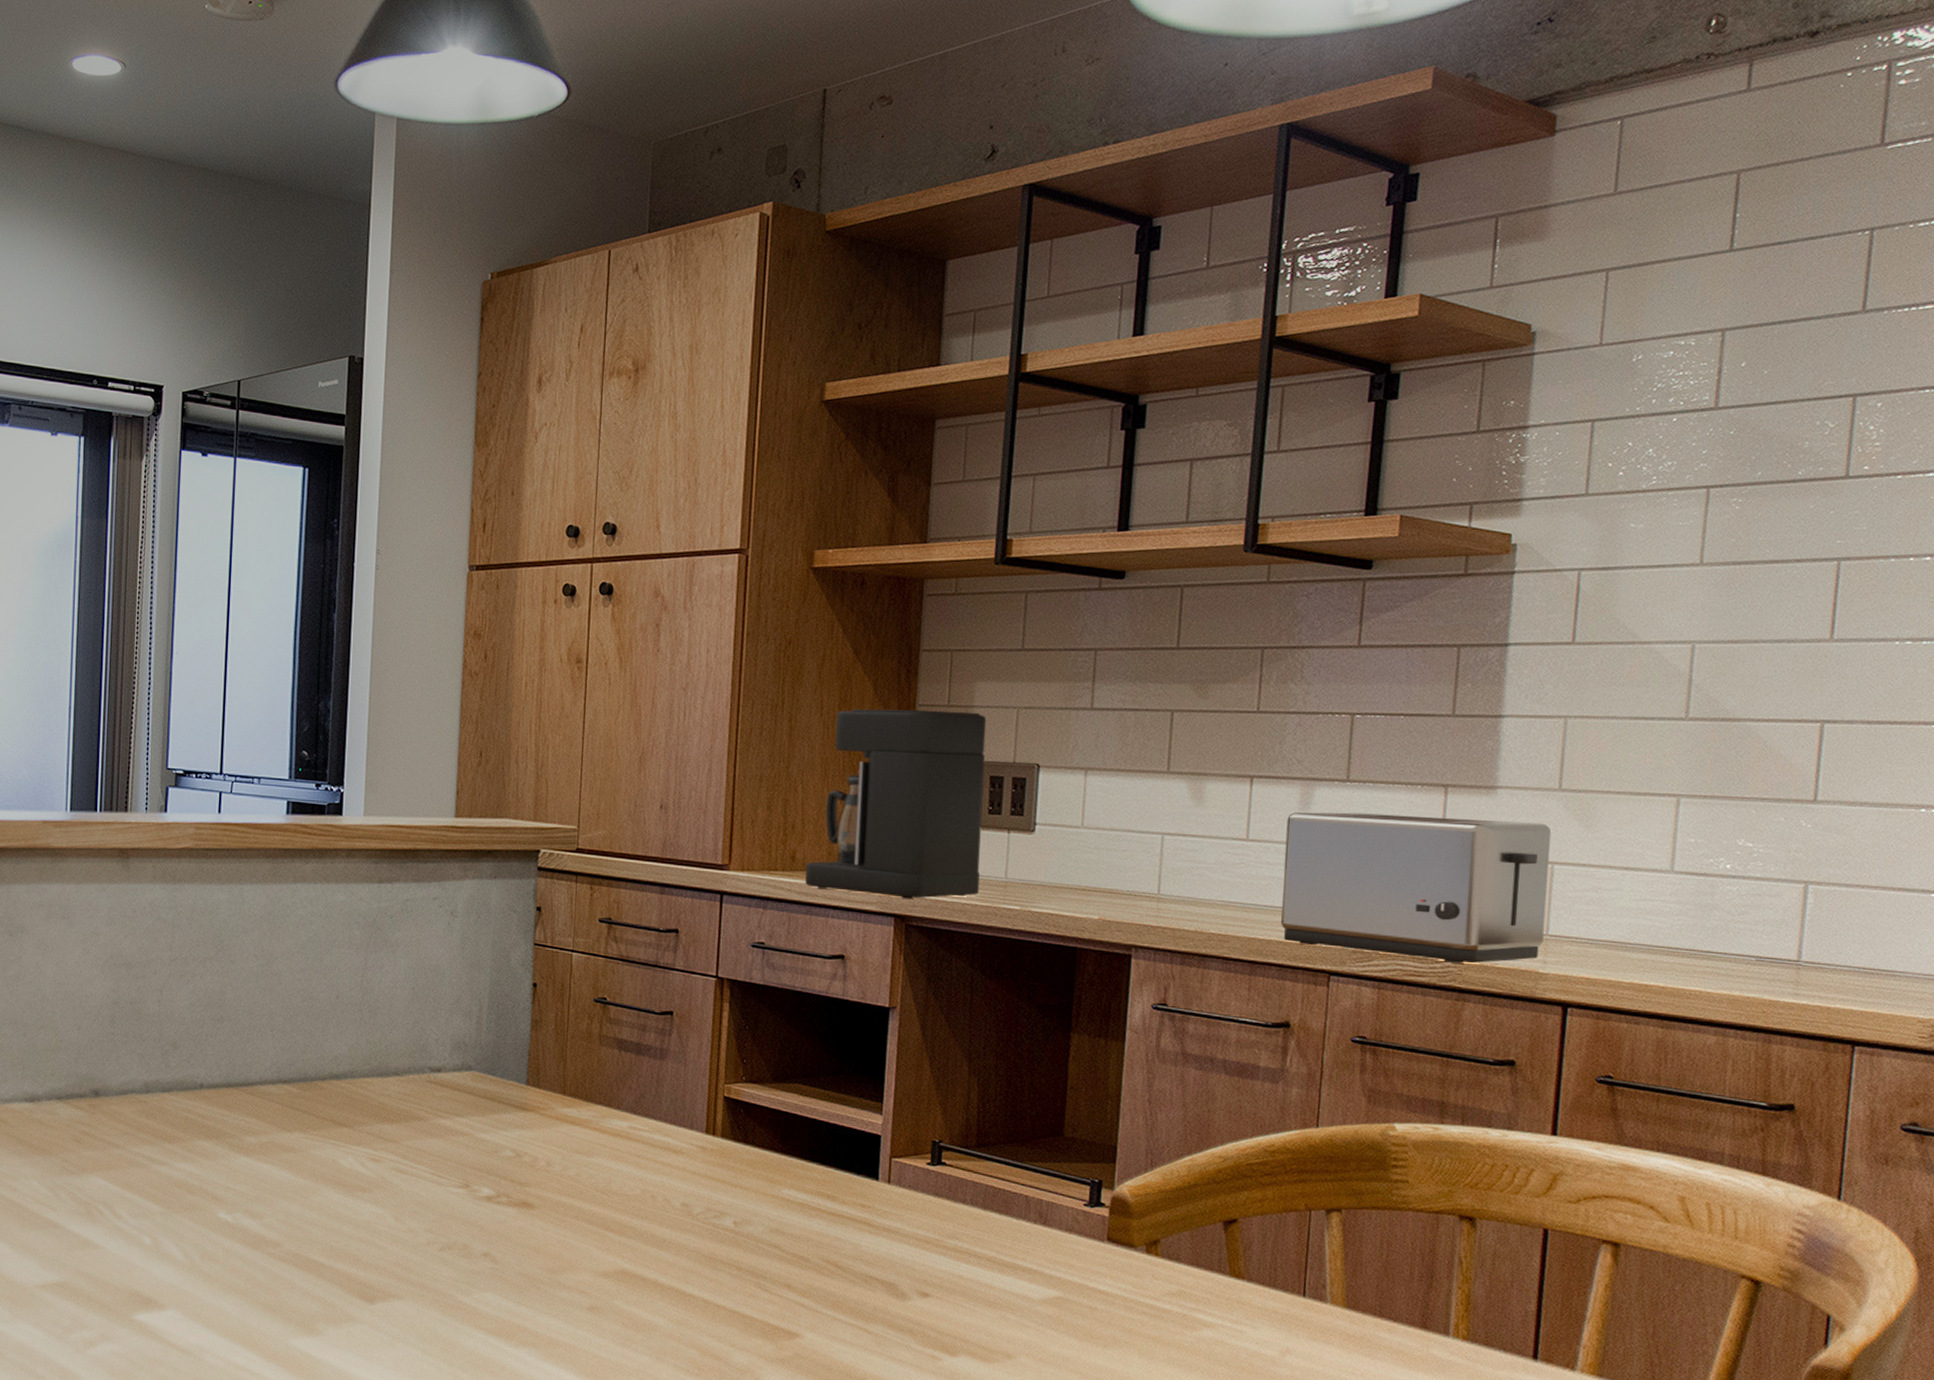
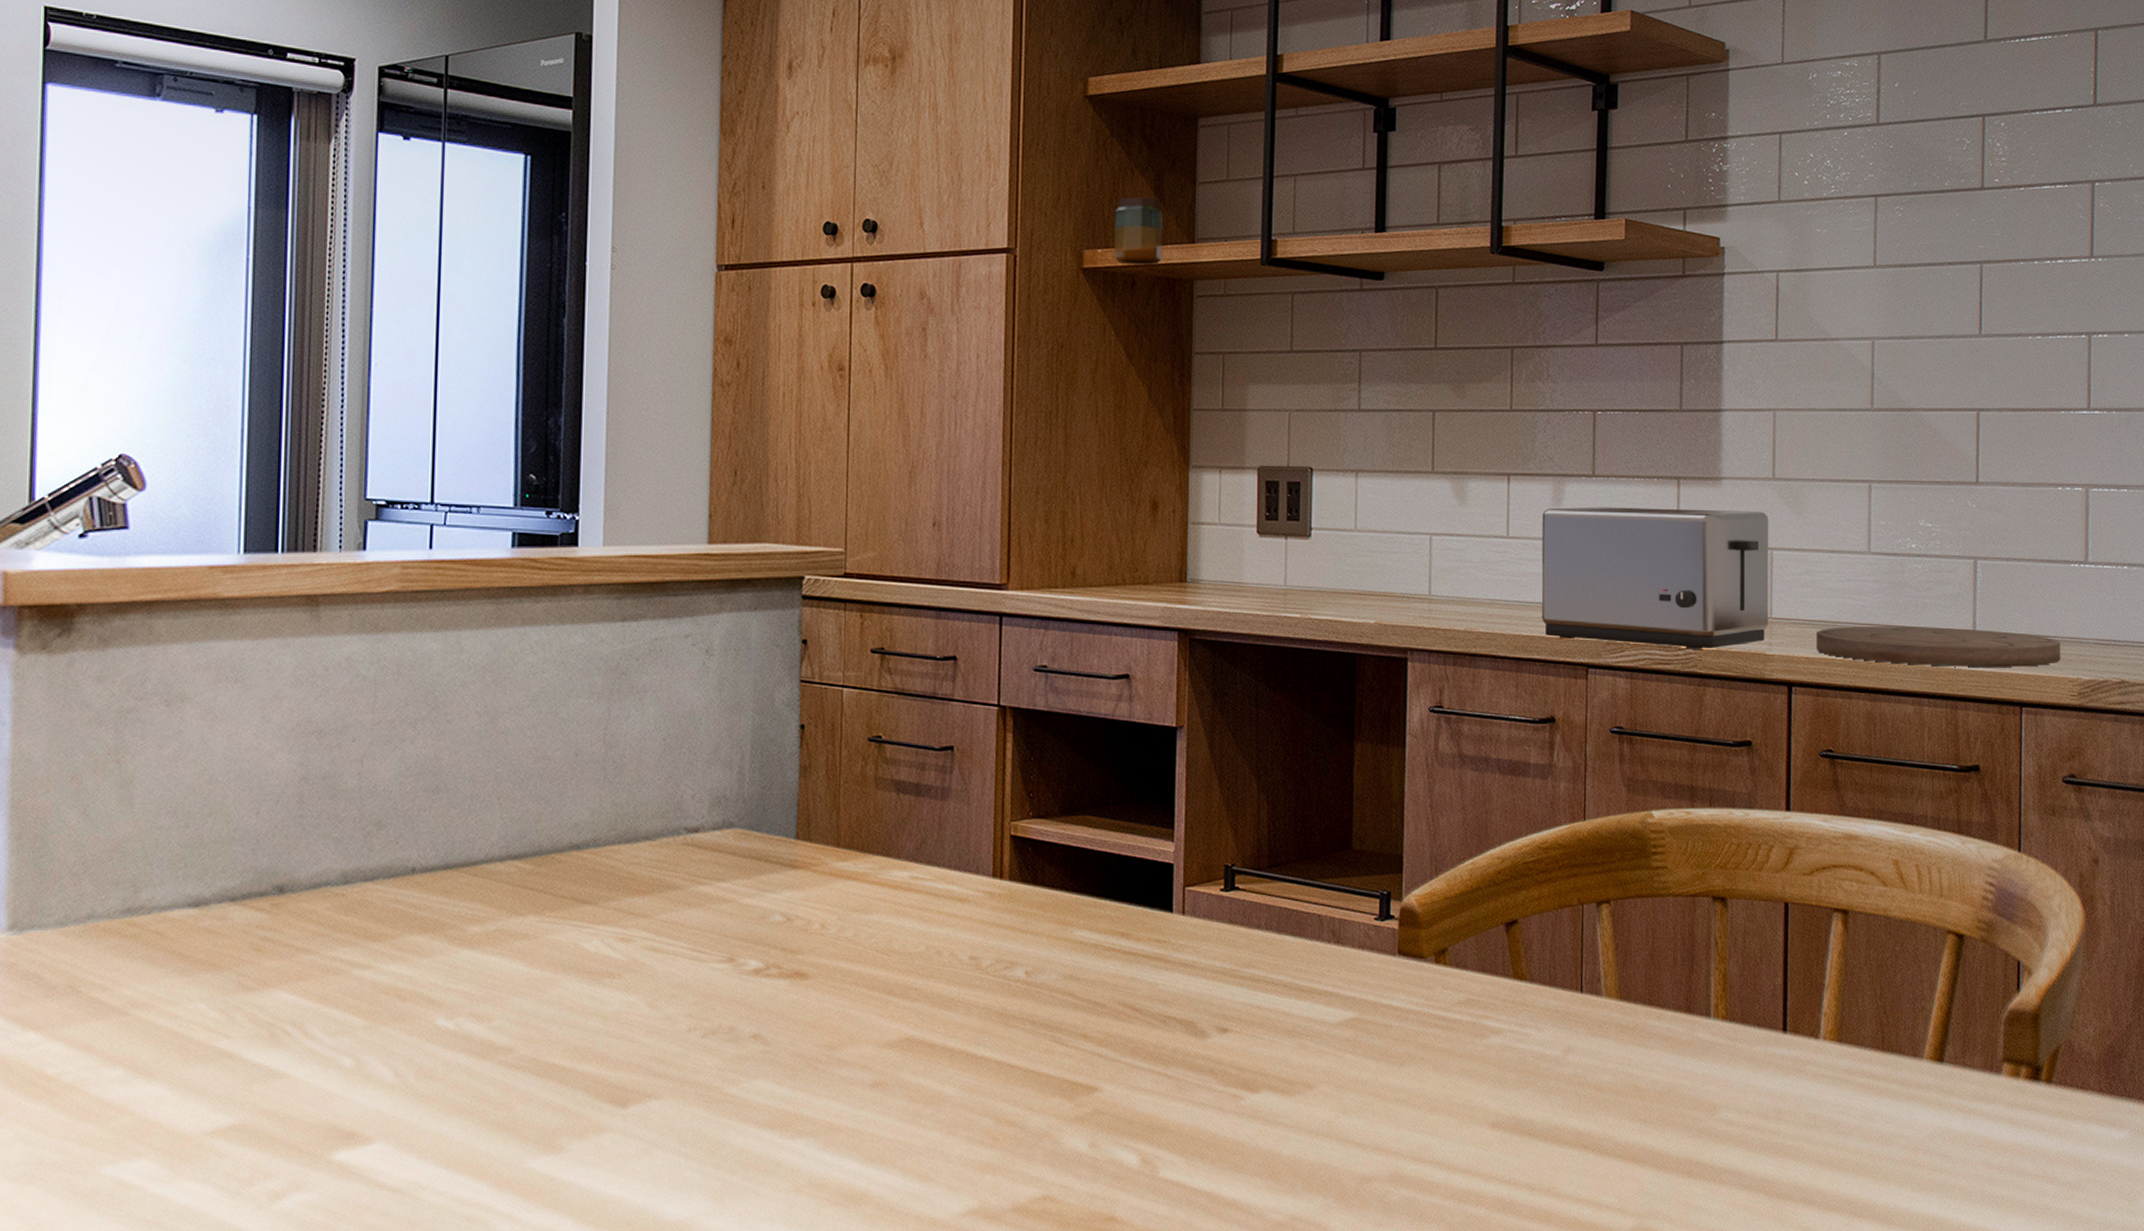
coffee maker: present [805,709,987,899] -> none [1087,414,1261,612]
peanut butter: none [844,498,896,565] -> present [1114,196,1163,266]
cutting board: none [1600,948,1911,1003] -> present [1816,626,2061,667]

